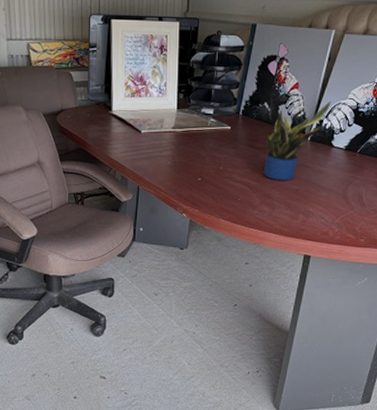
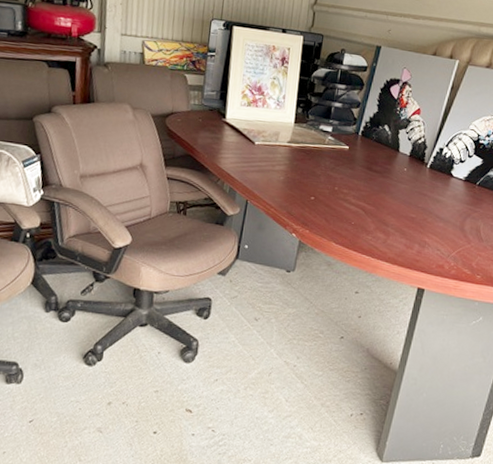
potted plant: present [264,101,331,180] -> none [380,130,452,208]

